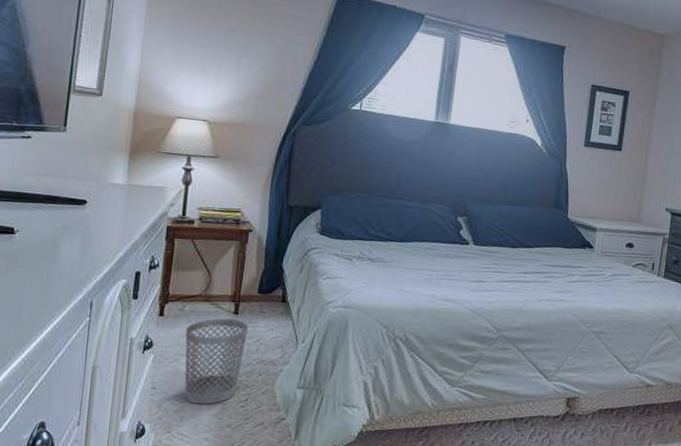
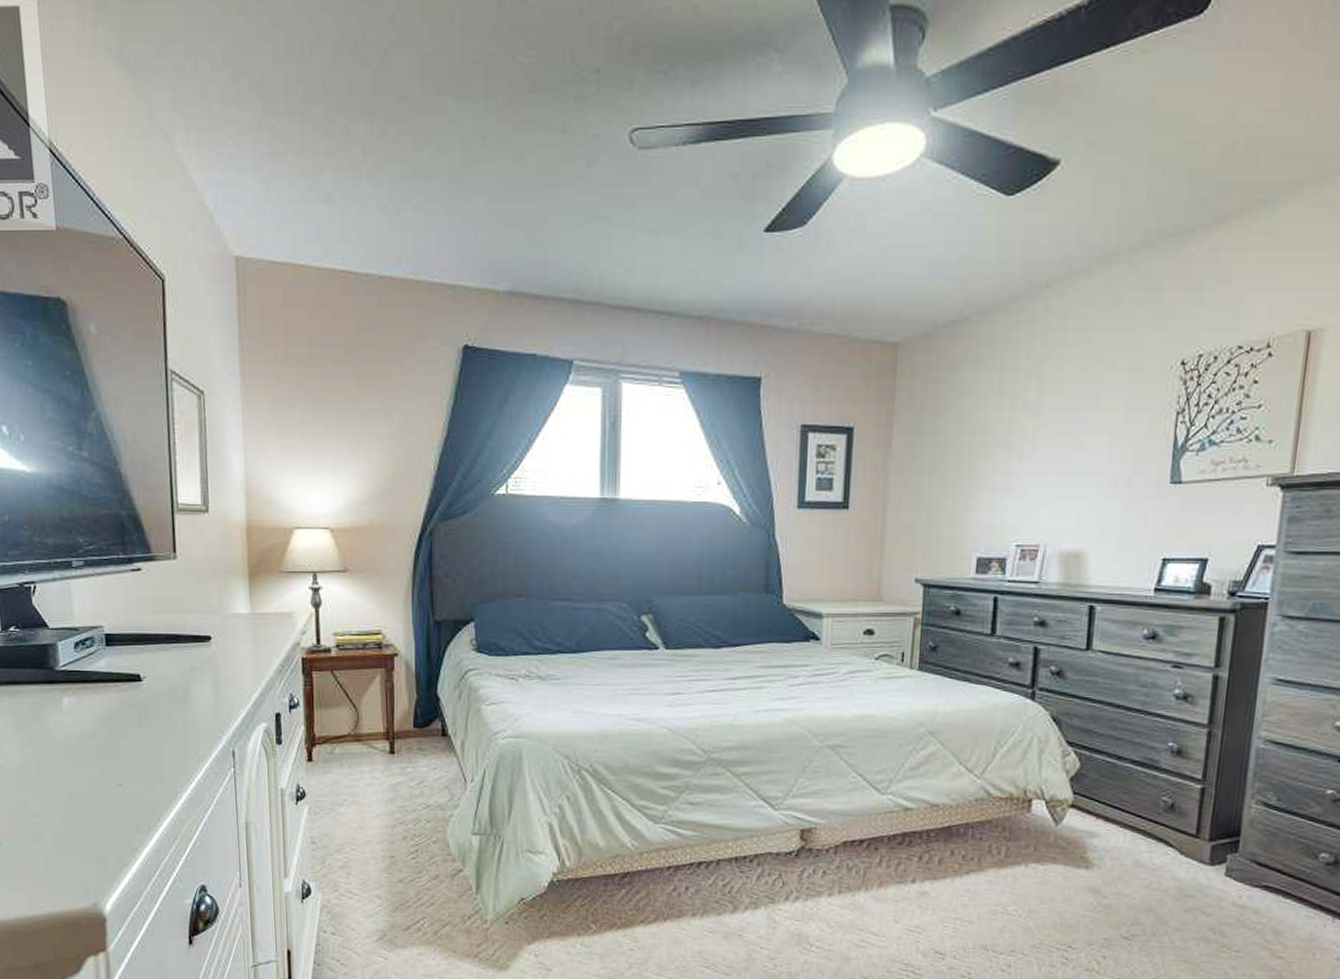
wastebasket: present [184,318,248,405] -> none [339,760,408,858]

